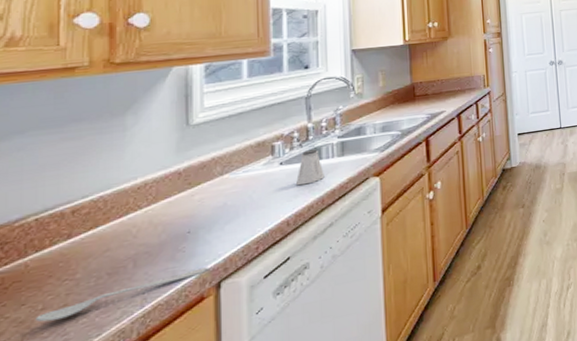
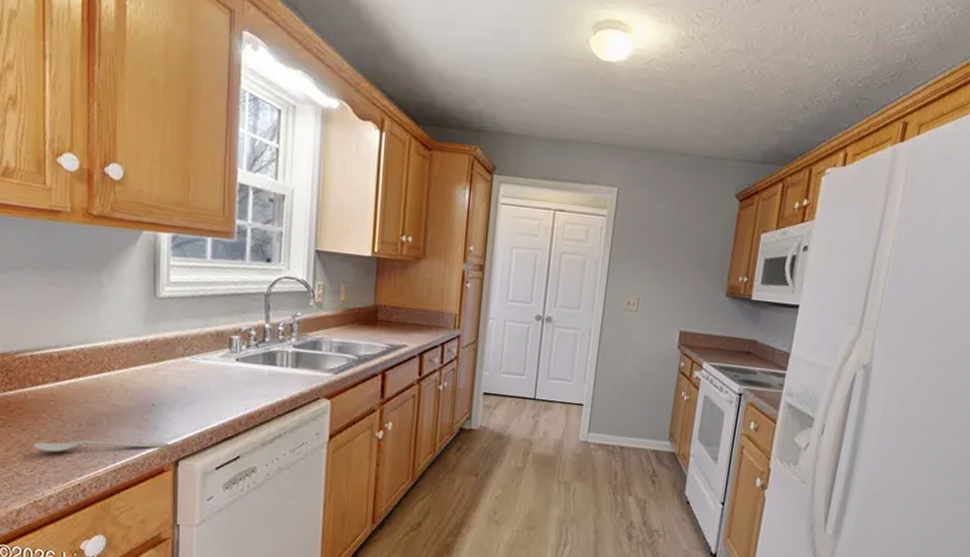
saltshaker: present [296,149,325,186] -> none [250,352,277,389]

